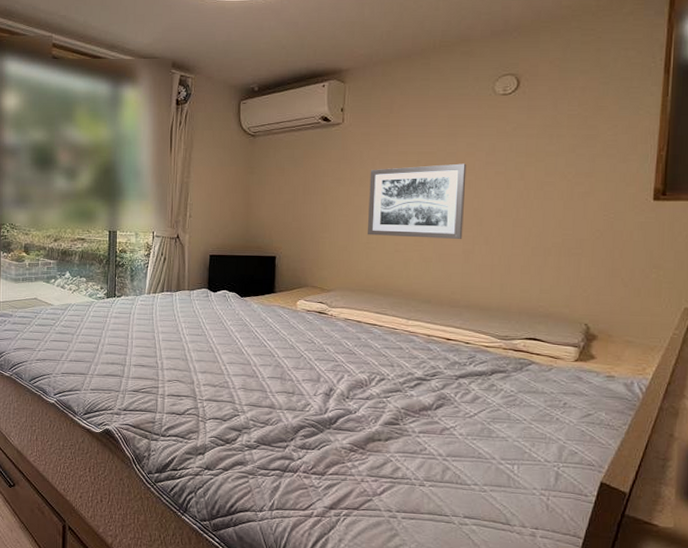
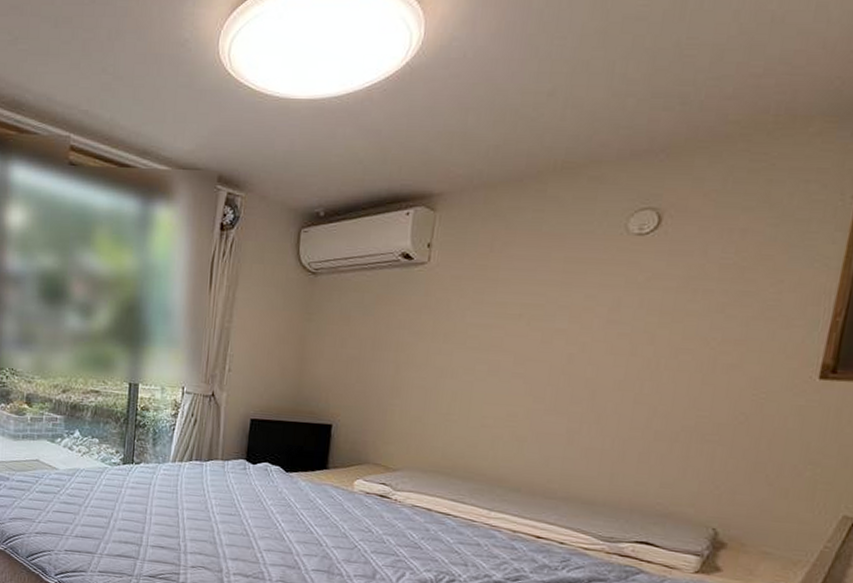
wall art: present [368,163,467,239] -> none [449,320,582,415]

